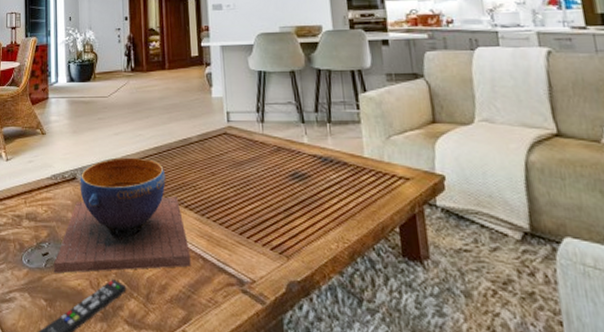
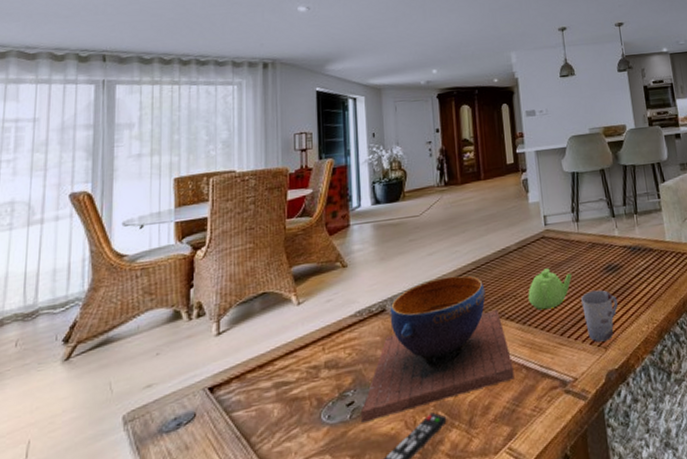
teapot: none [207,165,254,206] -> present [528,268,572,311]
cup: none [263,196,304,250] -> present [581,289,618,342]

